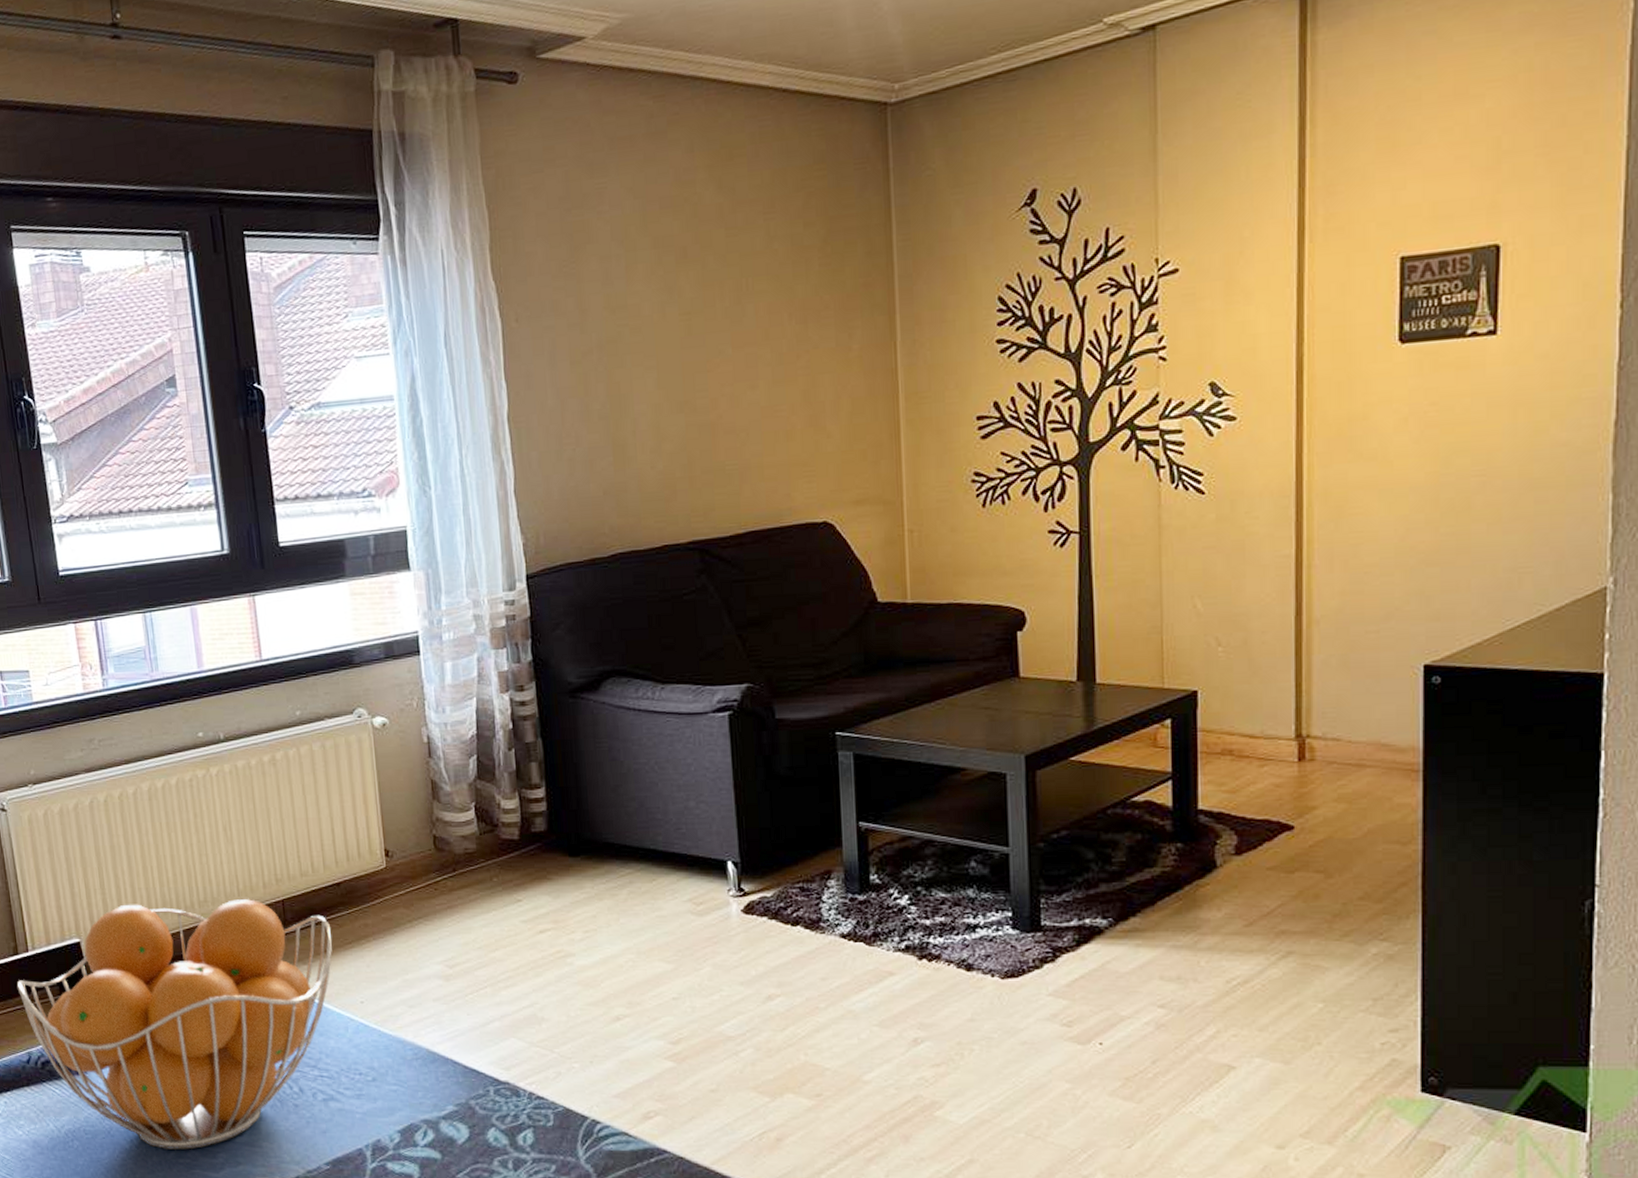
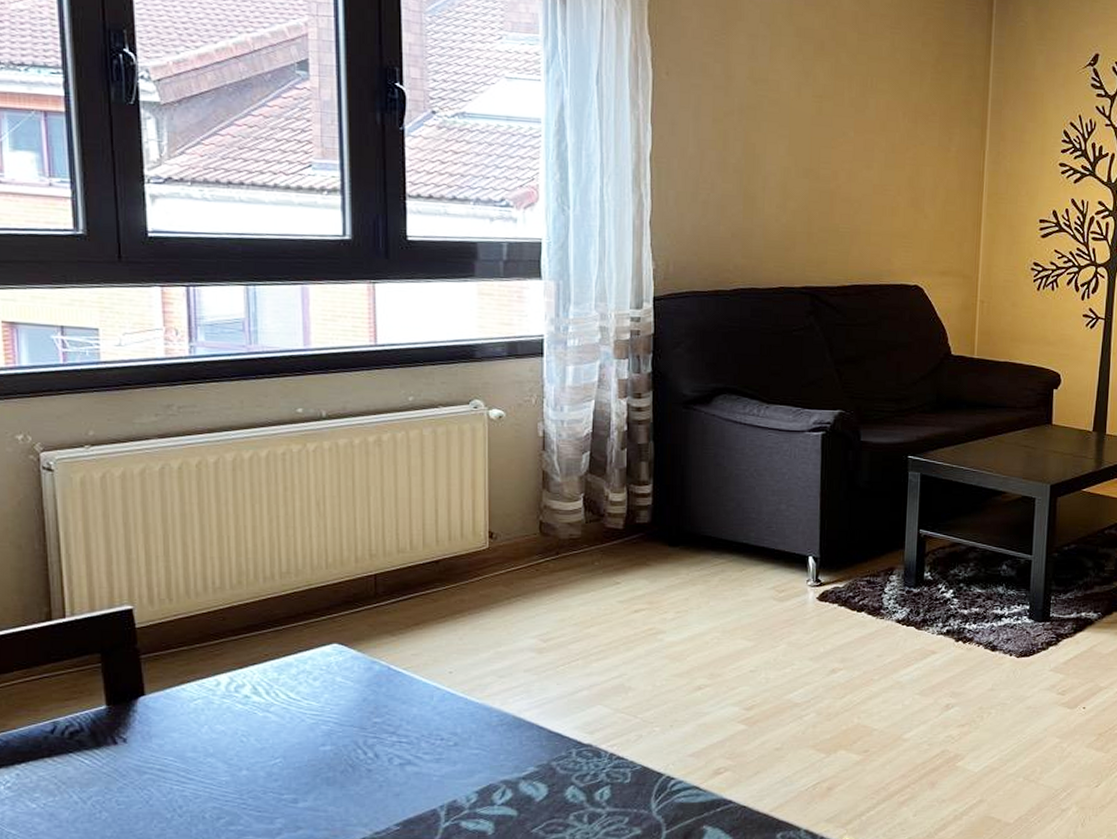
fruit basket: present [16,899,332,1150] -> none [46,572,425,817]

